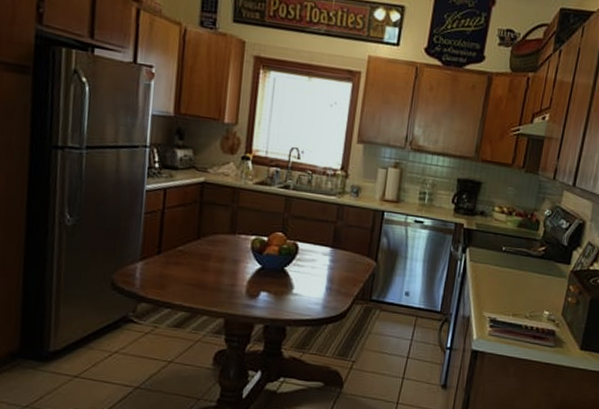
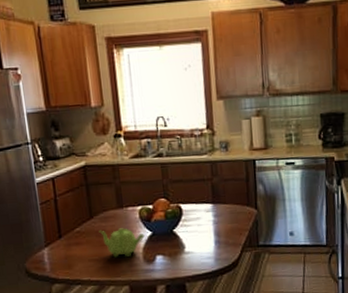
teapot: none [203,253,253,287] -> present [99,228,145,258]

